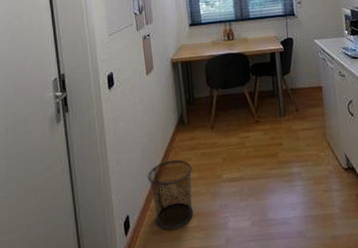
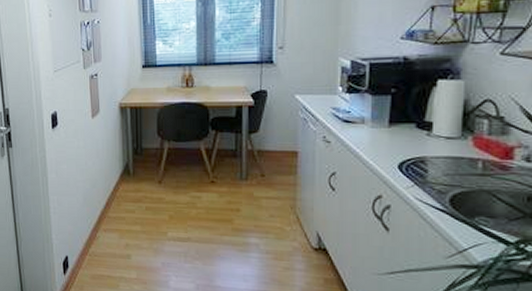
waste bin: present [147,159,194,229] -> none [88,209,135,277]

